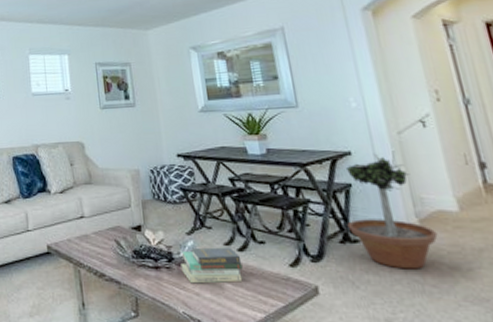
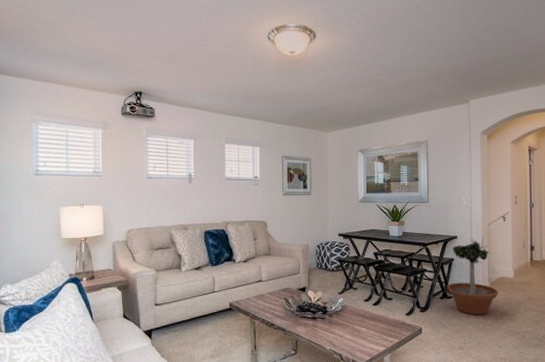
books: present [181,247,243,284] -> none [332,302,375,329]

